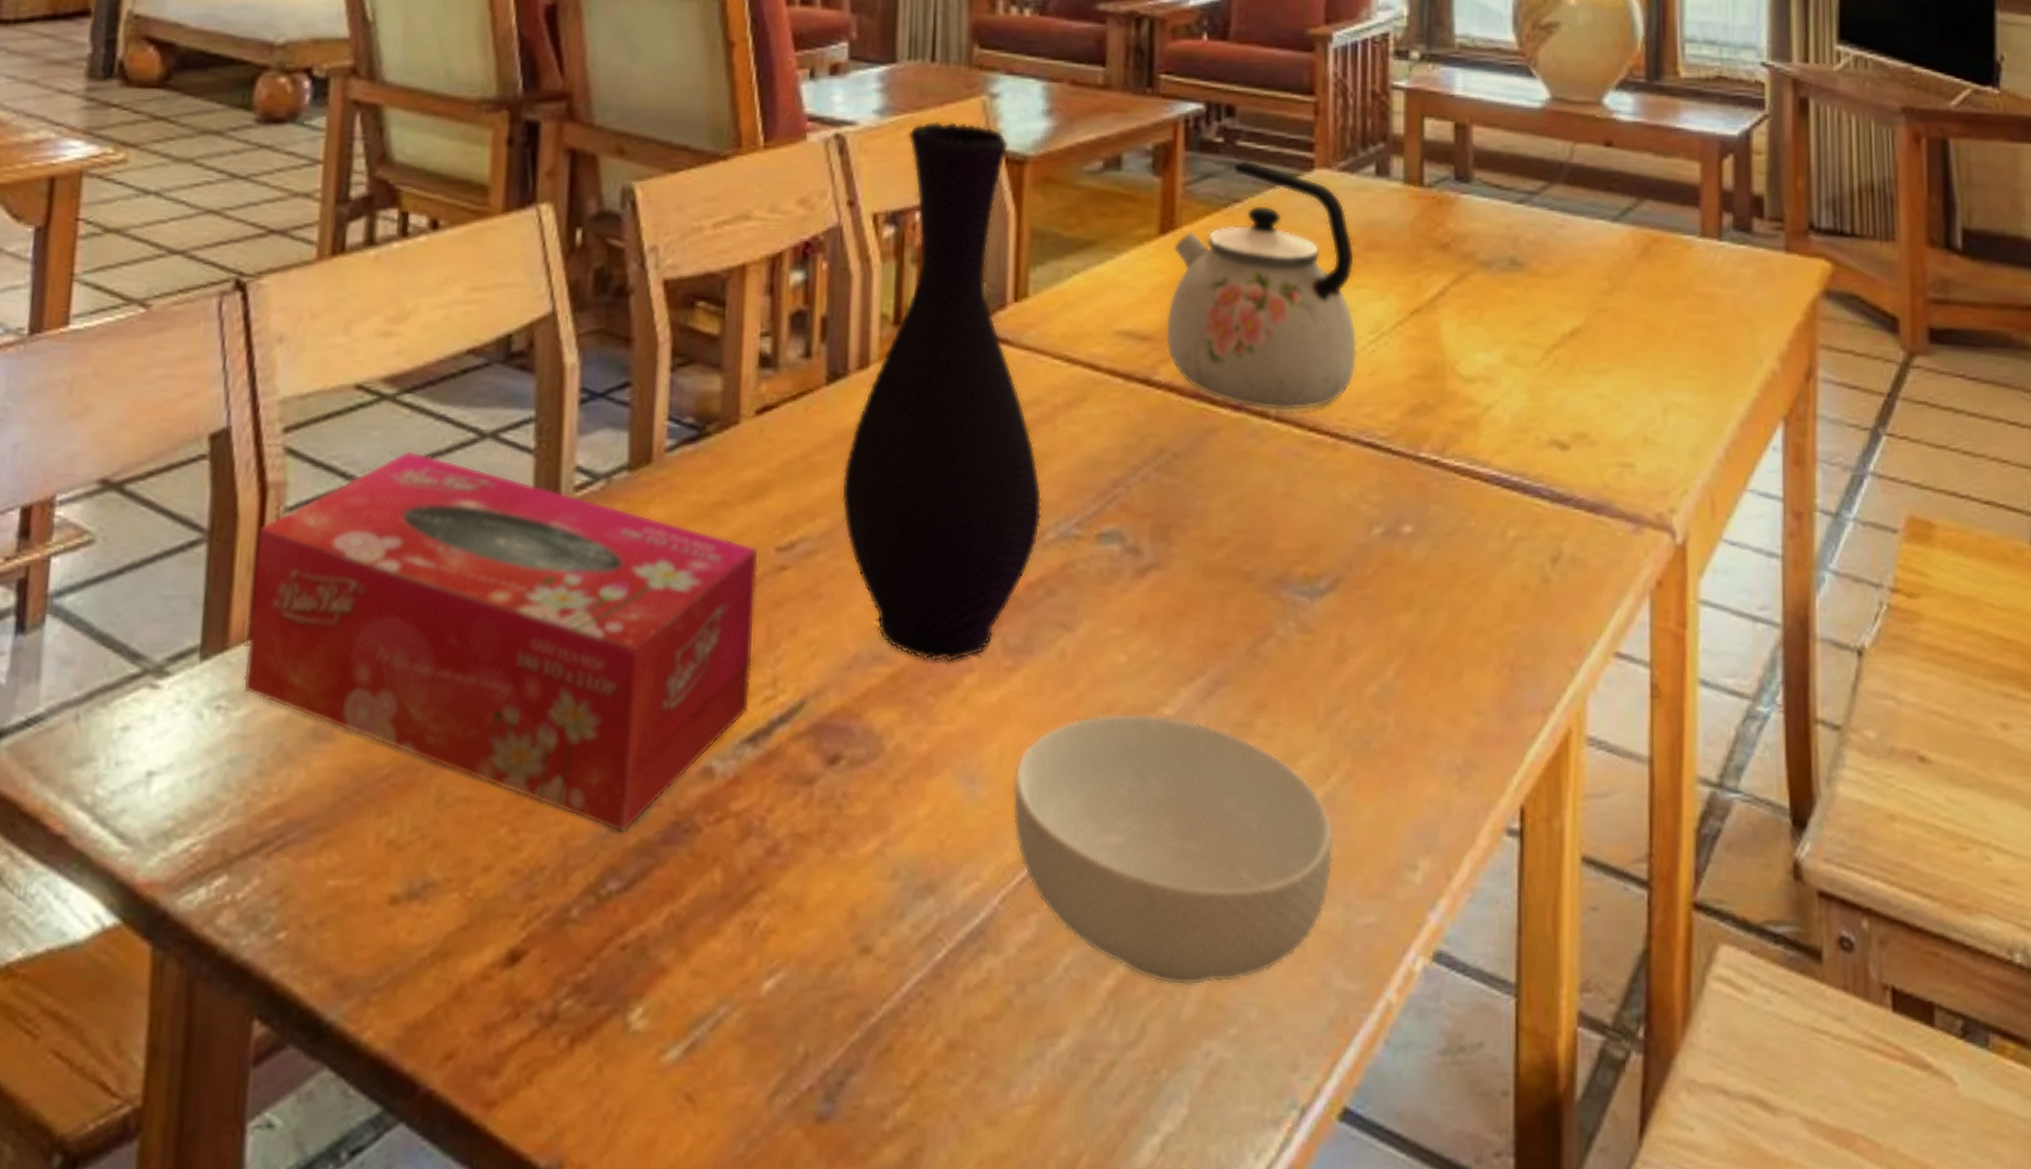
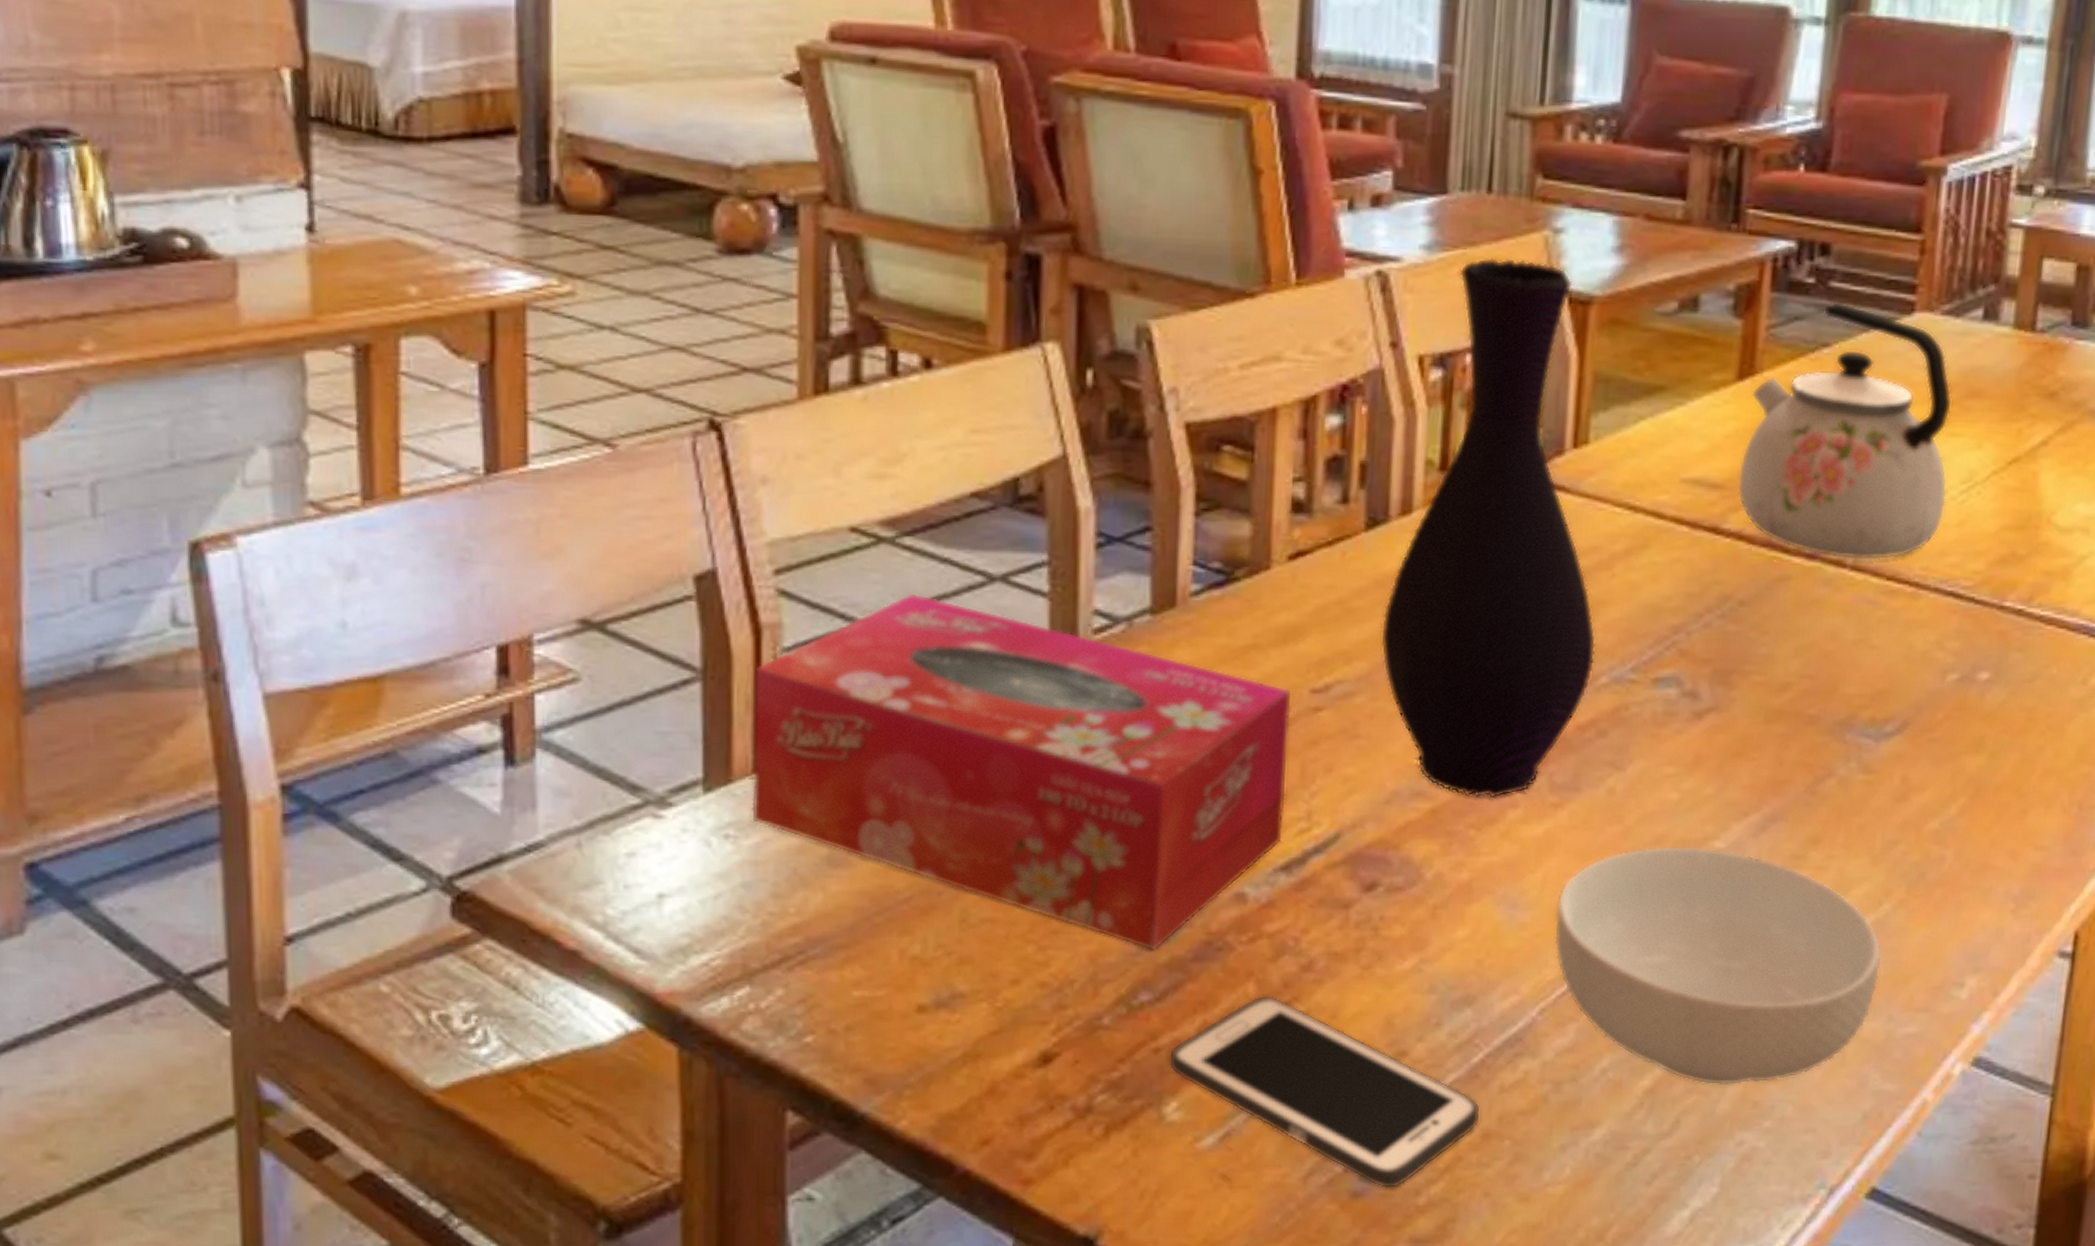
cell phone: none [634,882,946,1111] -> present [1168,995,1482,1189]

